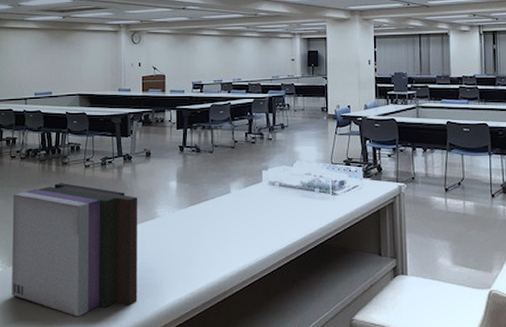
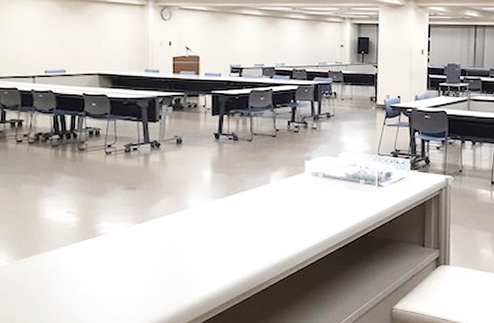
books: present [12,183,138,317] -> none [20,171,167,312]

